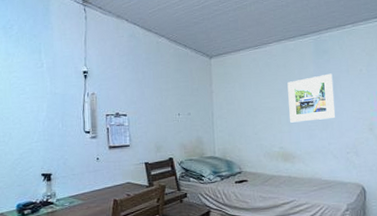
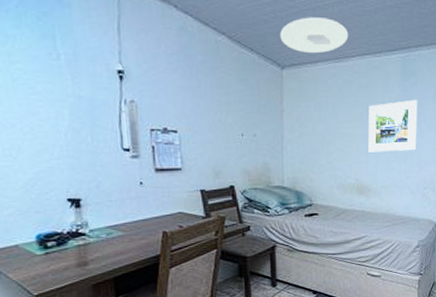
ceiling light: none [208,15,265,44] -> present [280,17,349,54]

